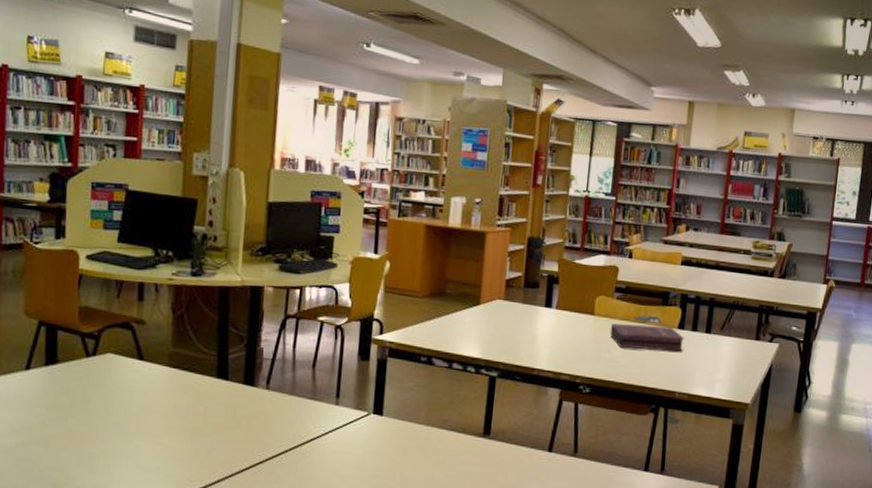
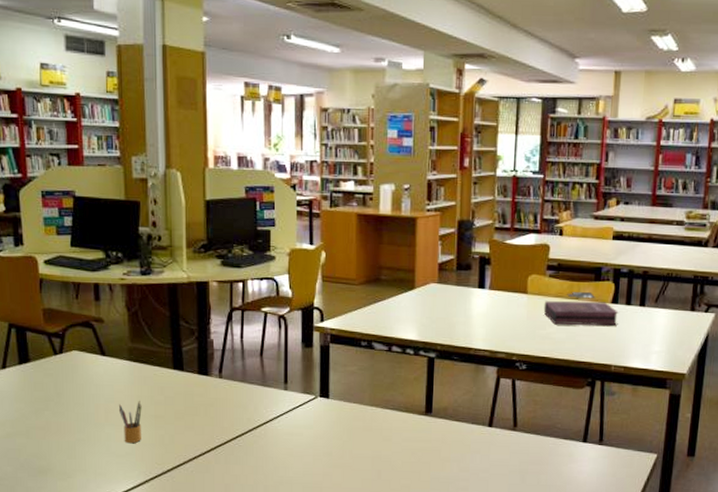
pencil box: none [151,410,178,457] -> present [118,400,142,443]

